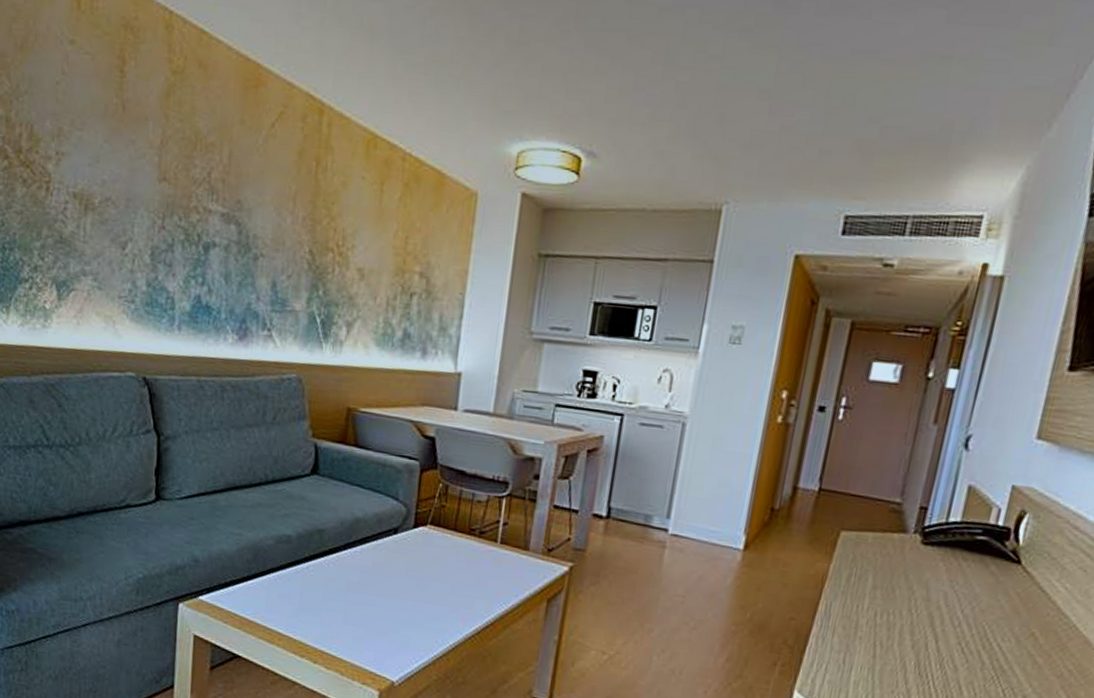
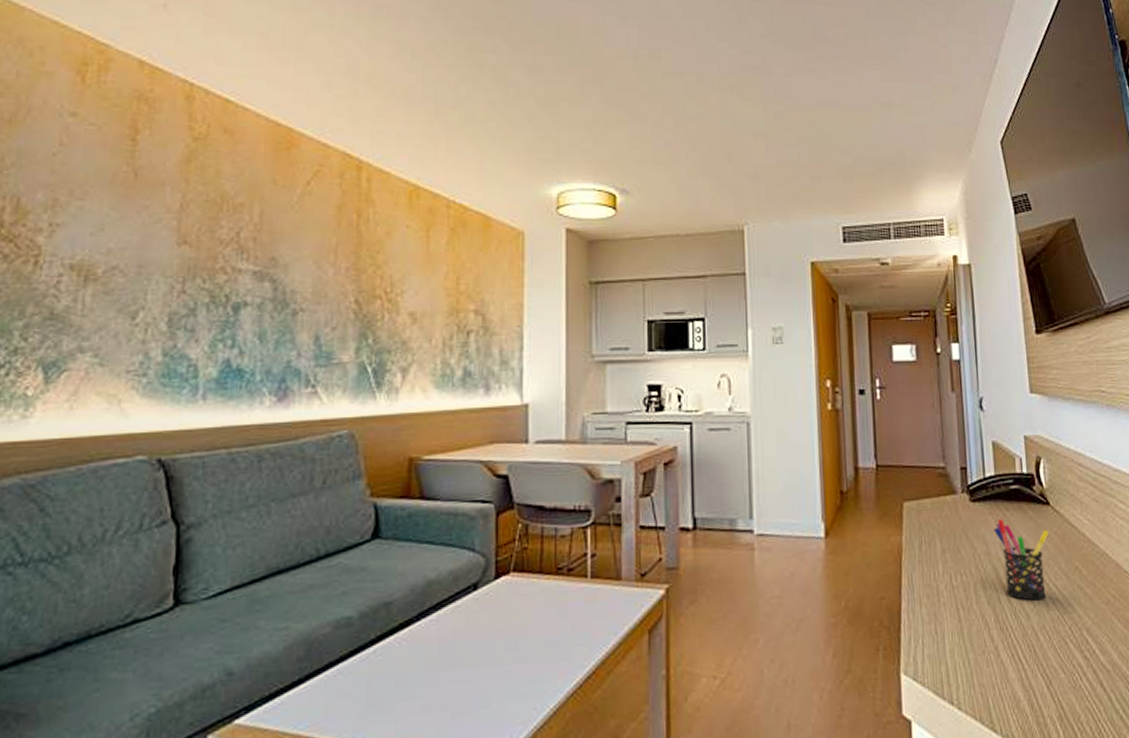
pen holder: none [937,567,1010,657] -> present [994,519,1049,601]

